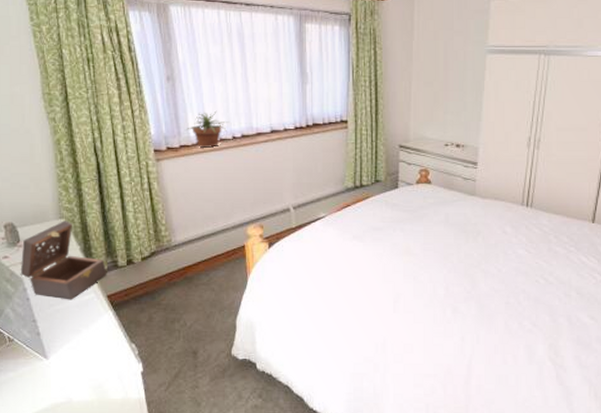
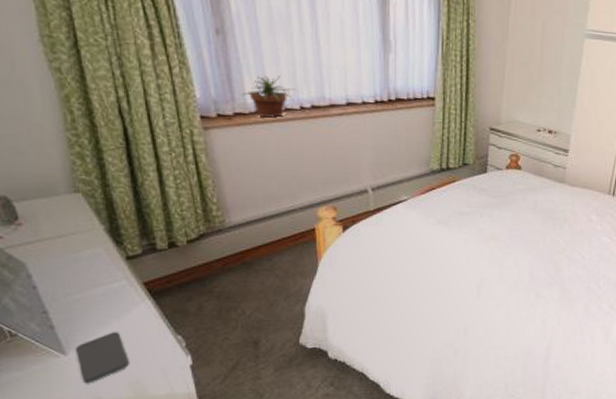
jewelry box: present [20,221,107,300] -> none [21,195,143,288]
smartphone: none [55,339,94,386] -> present [76,332,129,384]

